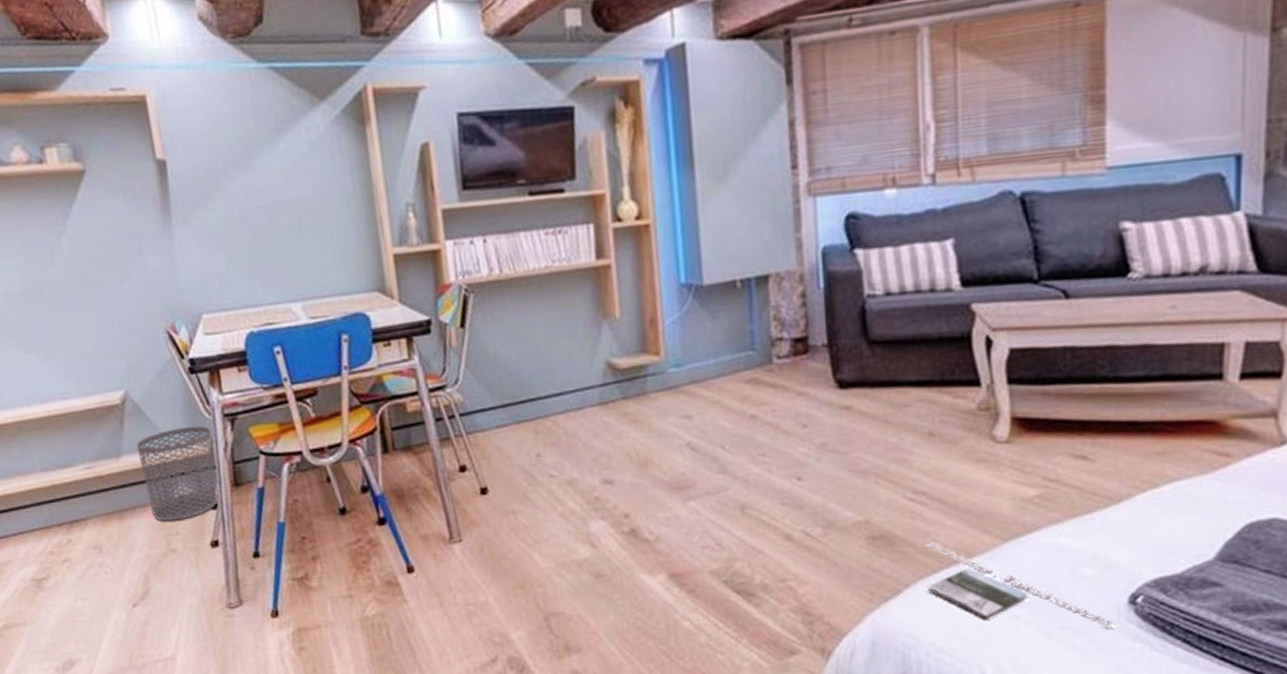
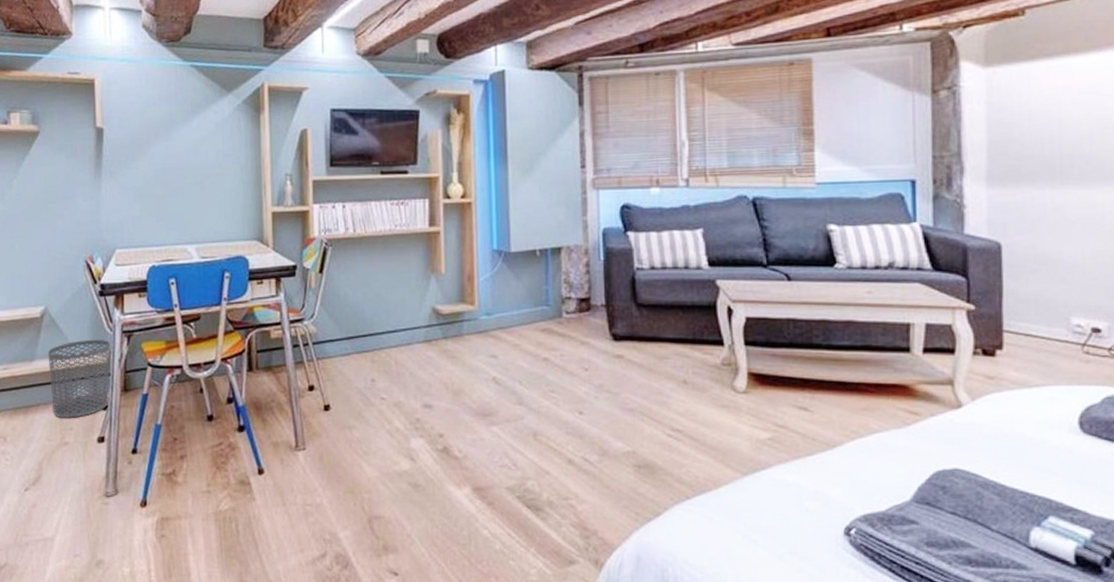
magazine: present [925,542,1117,629] -> none [680,473,836,556]

